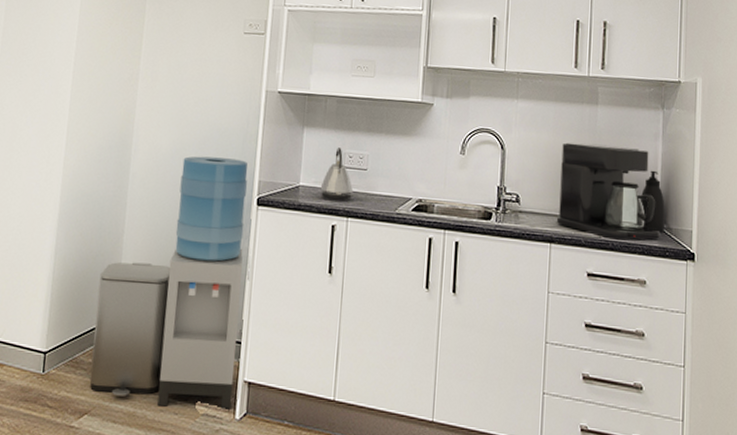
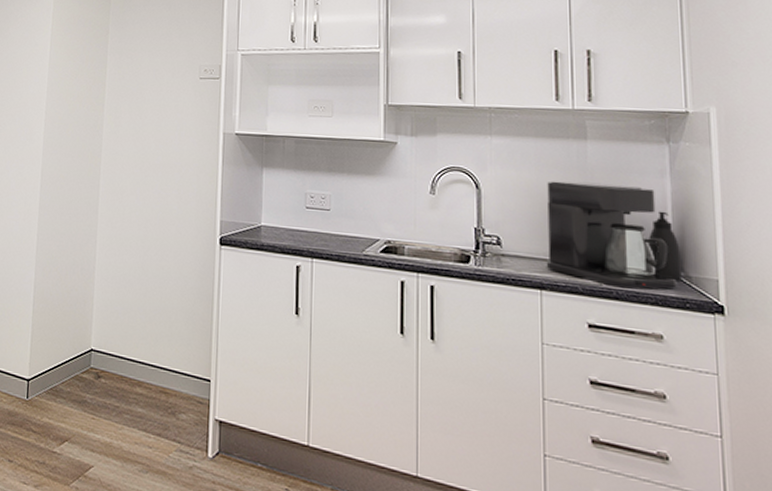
pedal bin: present [89,262,170,396] -> none [68,297,139,427]
water cooler: present [157,156,248,410] -> none [132,196,210,447]
kettle: present [320,147,354,202] -> none [282,188,317,243]

